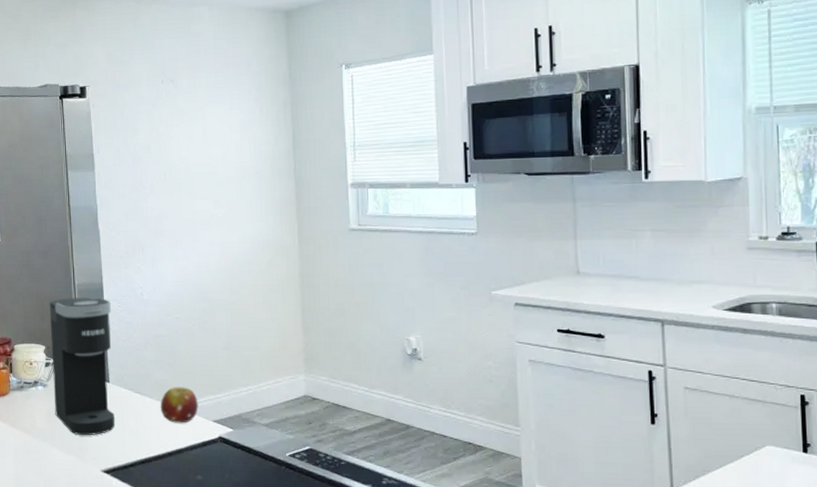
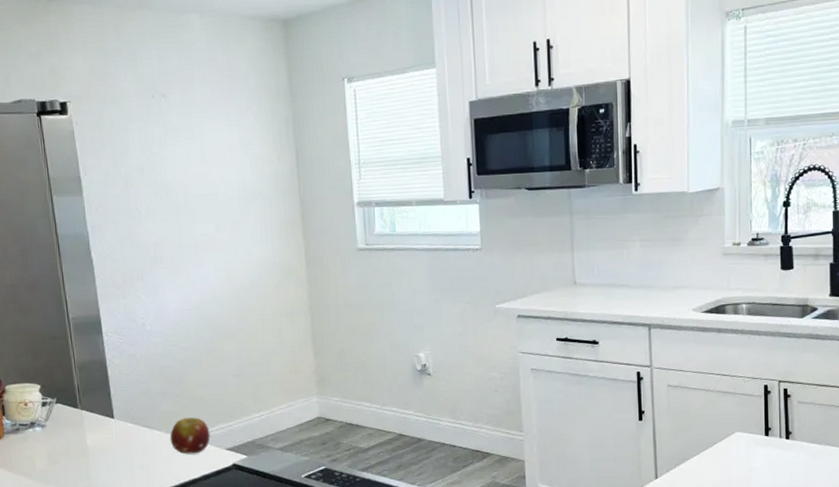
coffee maker: present [49,297,115,436] -> none [41,330,123,475]

